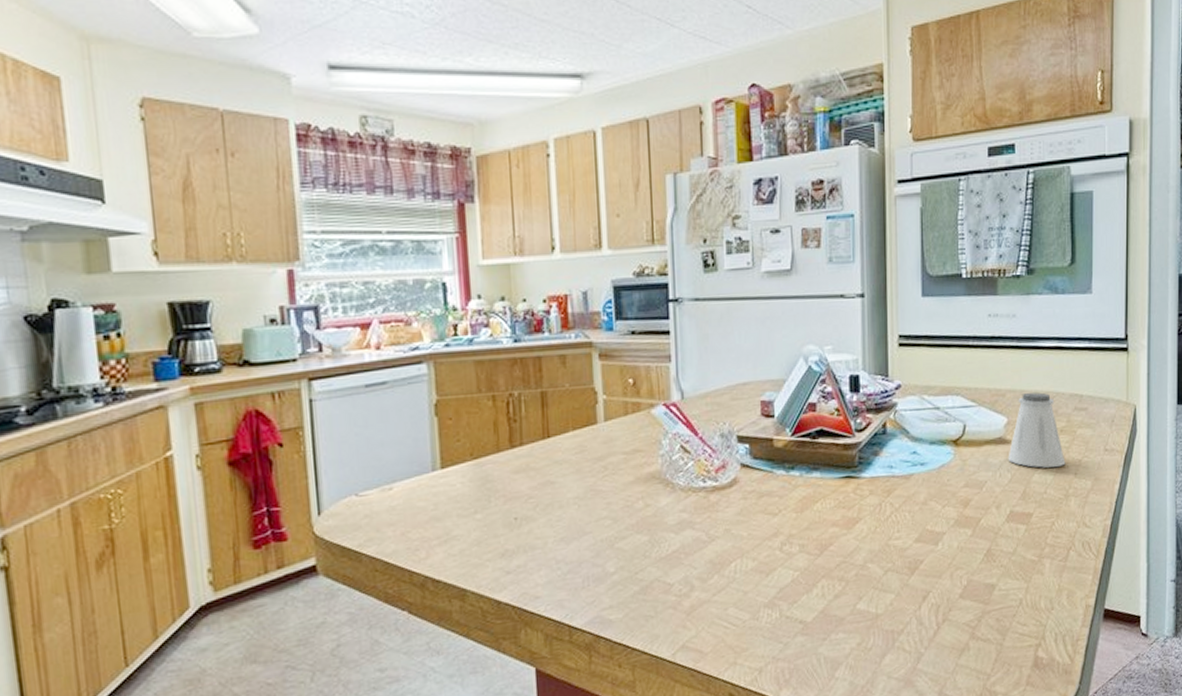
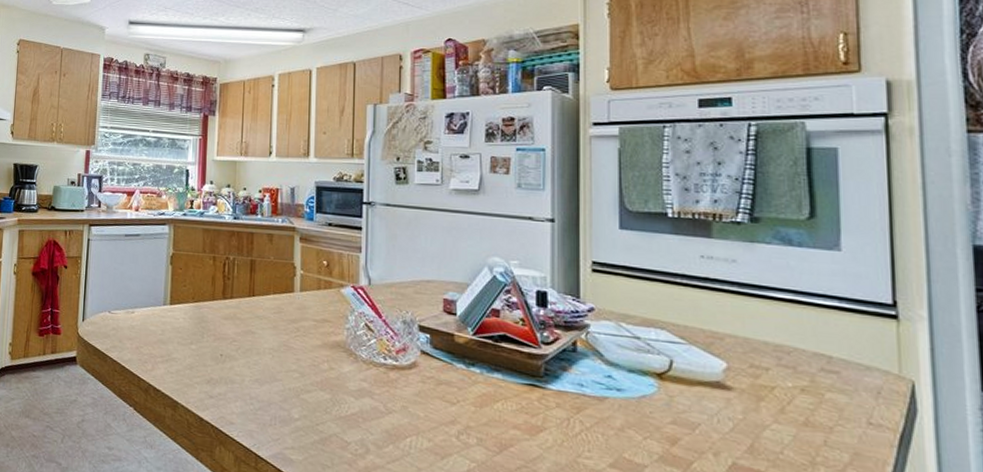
saltshaker: present [1008,392,1066,468] -> none [728,341,810,429]

